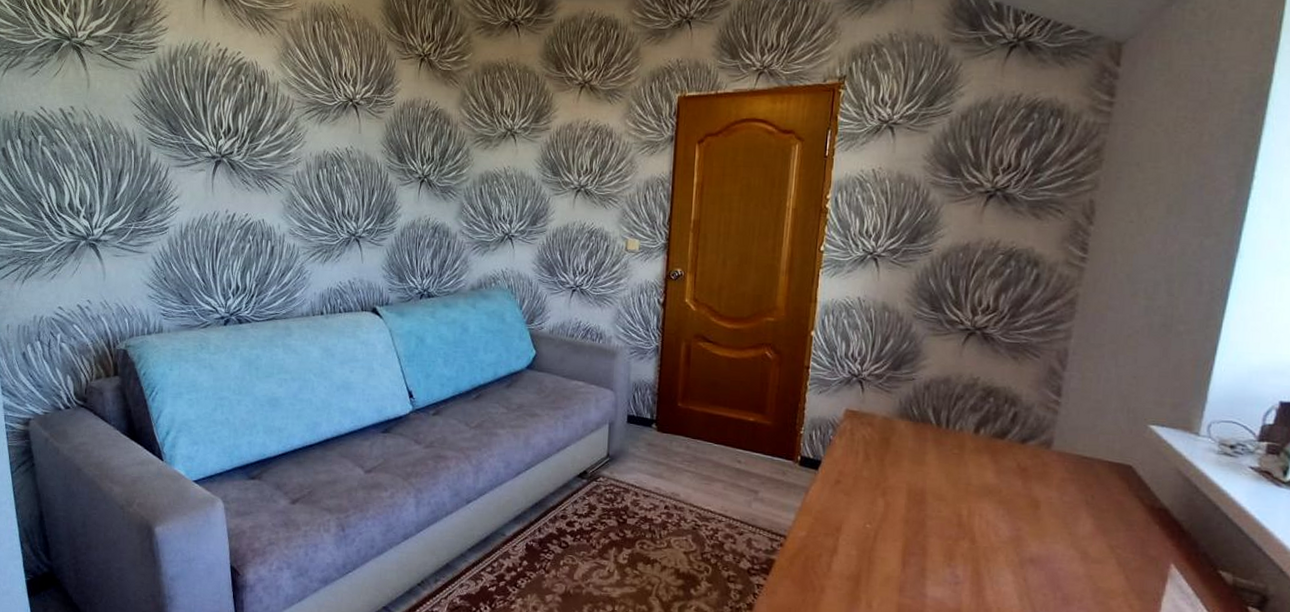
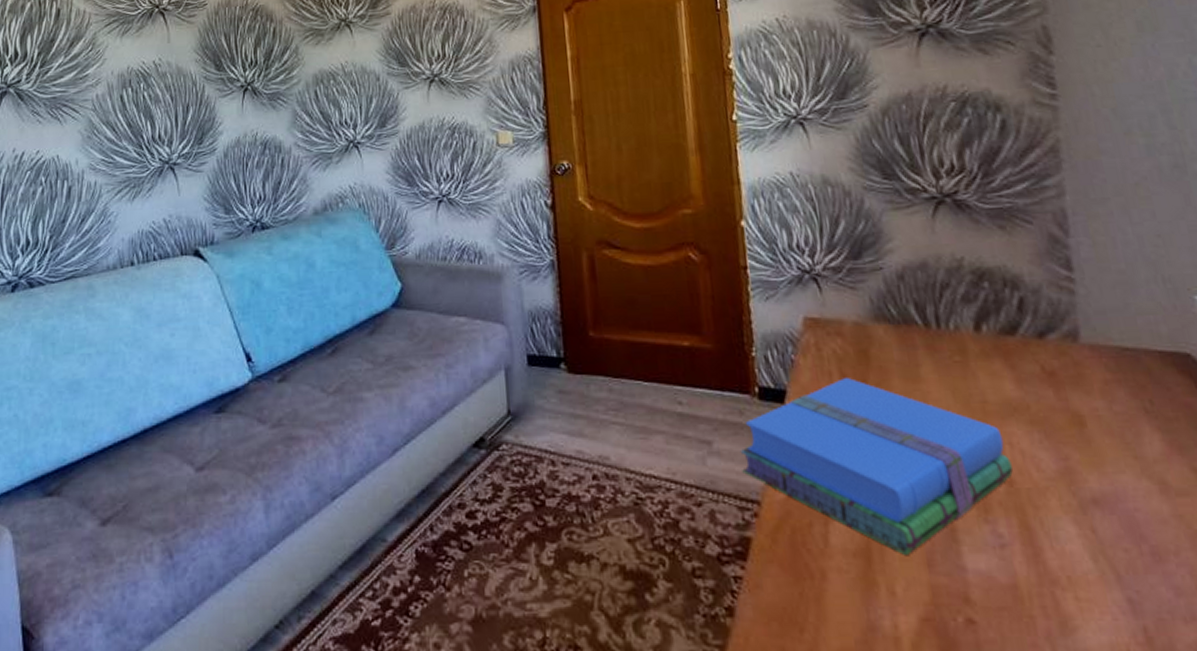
books: none [777,457,977,582] -> present [740,378,1013,555]

